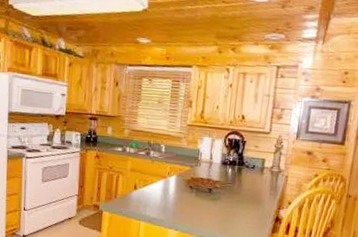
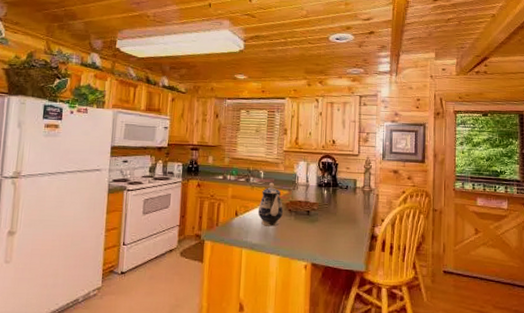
teapot: none [157,157,184,202] -> present [257,182,283,227]

